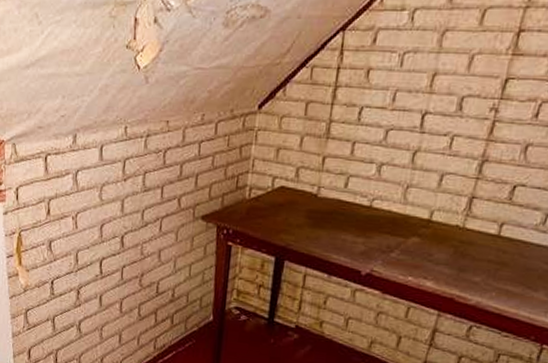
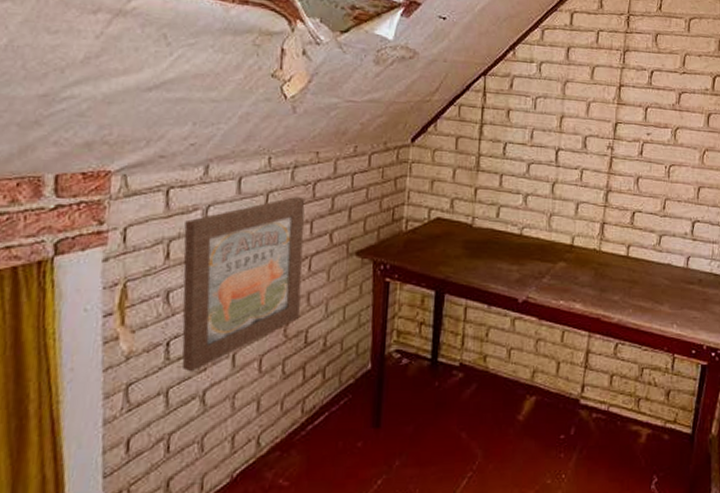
wall art: none [59,164,157,306] -> present [181,197,305,372]

